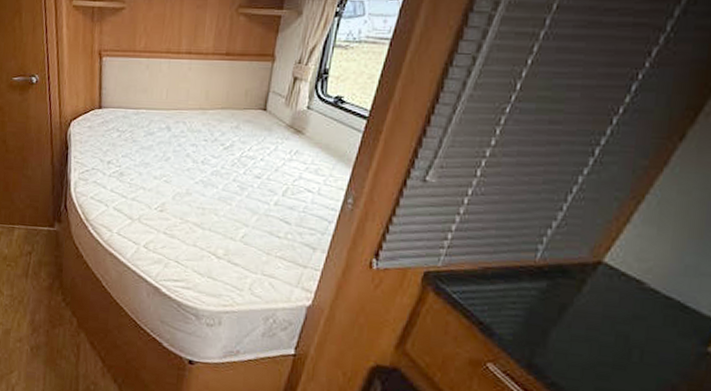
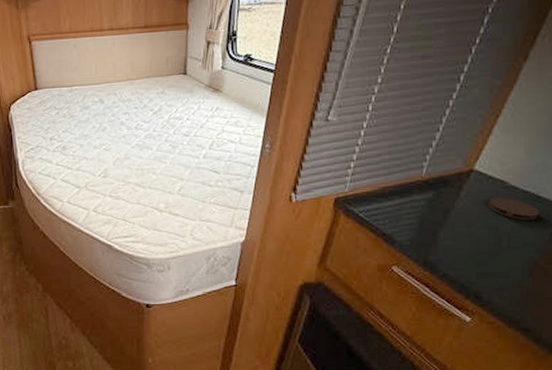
coaster: none [616,298,686,335] -> present [487,197,540,221]

